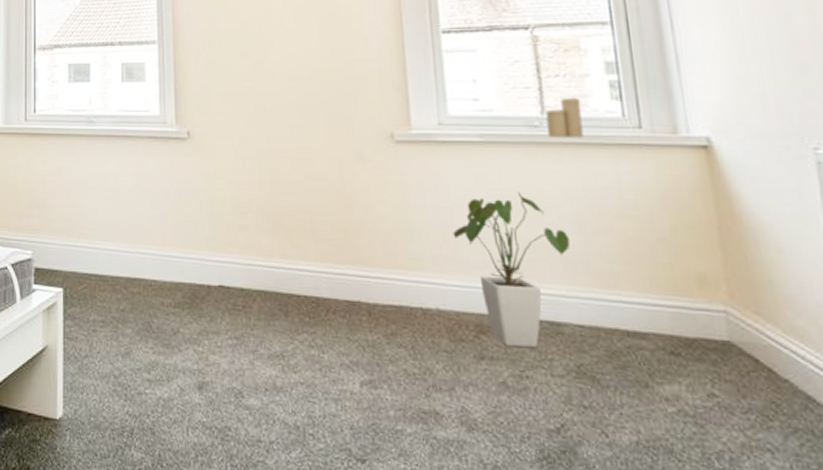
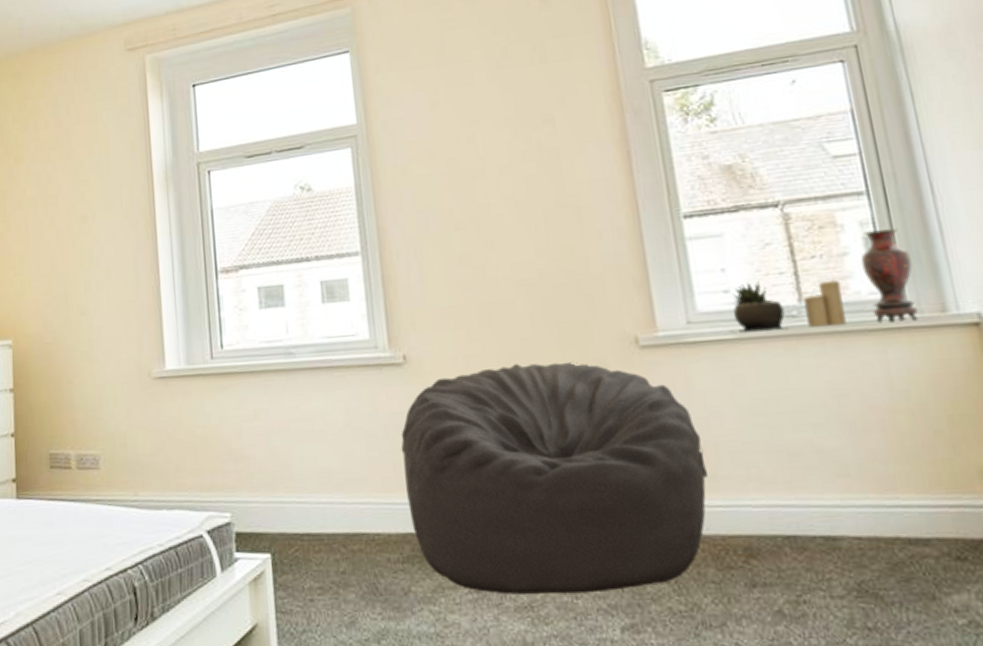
bean bag chair: none [179,147,447,350] -> present [400,361,708,595]
house plant: present [453,192,571,347] -> none [711,392,841,568]
succulent plant: none [477,93,531,138] -> present [730,281,789,334]
vase: none [600,56,652,140] -> present [860,228,919,324]

